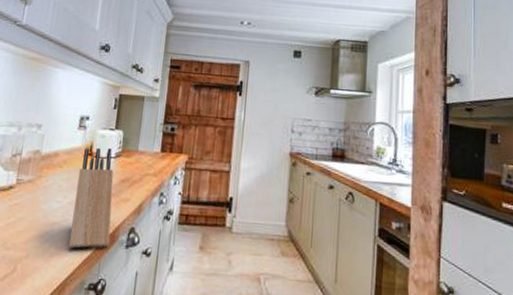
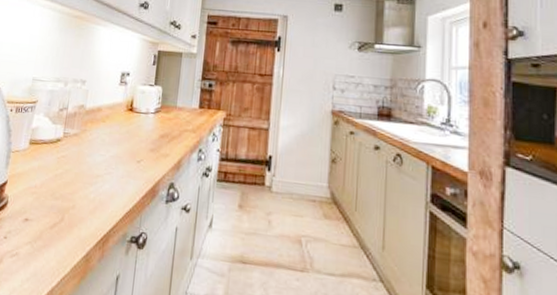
knife block: present [69,147,114,249] -> none [112,103,153,202]

